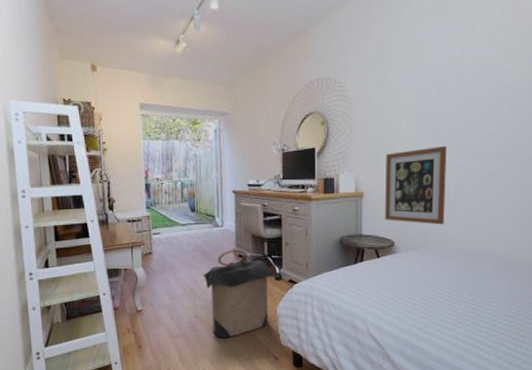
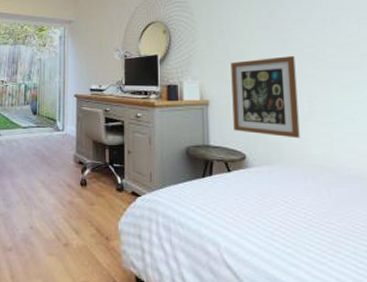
laundry hamper: present [204,250,277,338] -> none [42,156,118,255]

